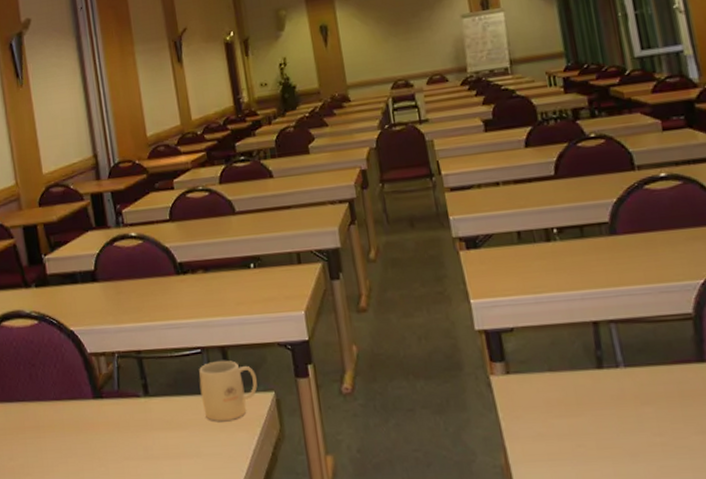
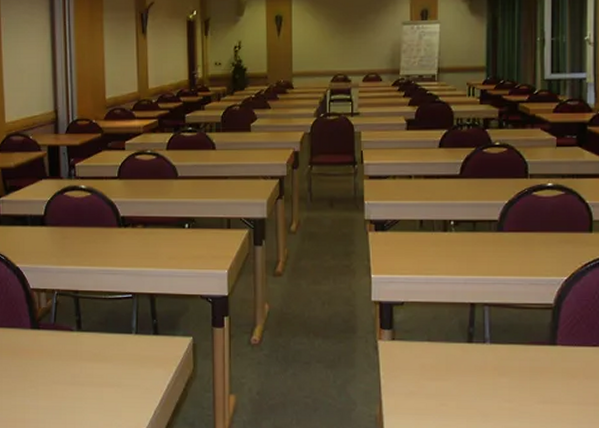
mug: present [198,360,258,421] -> none [127,306,179,358]

